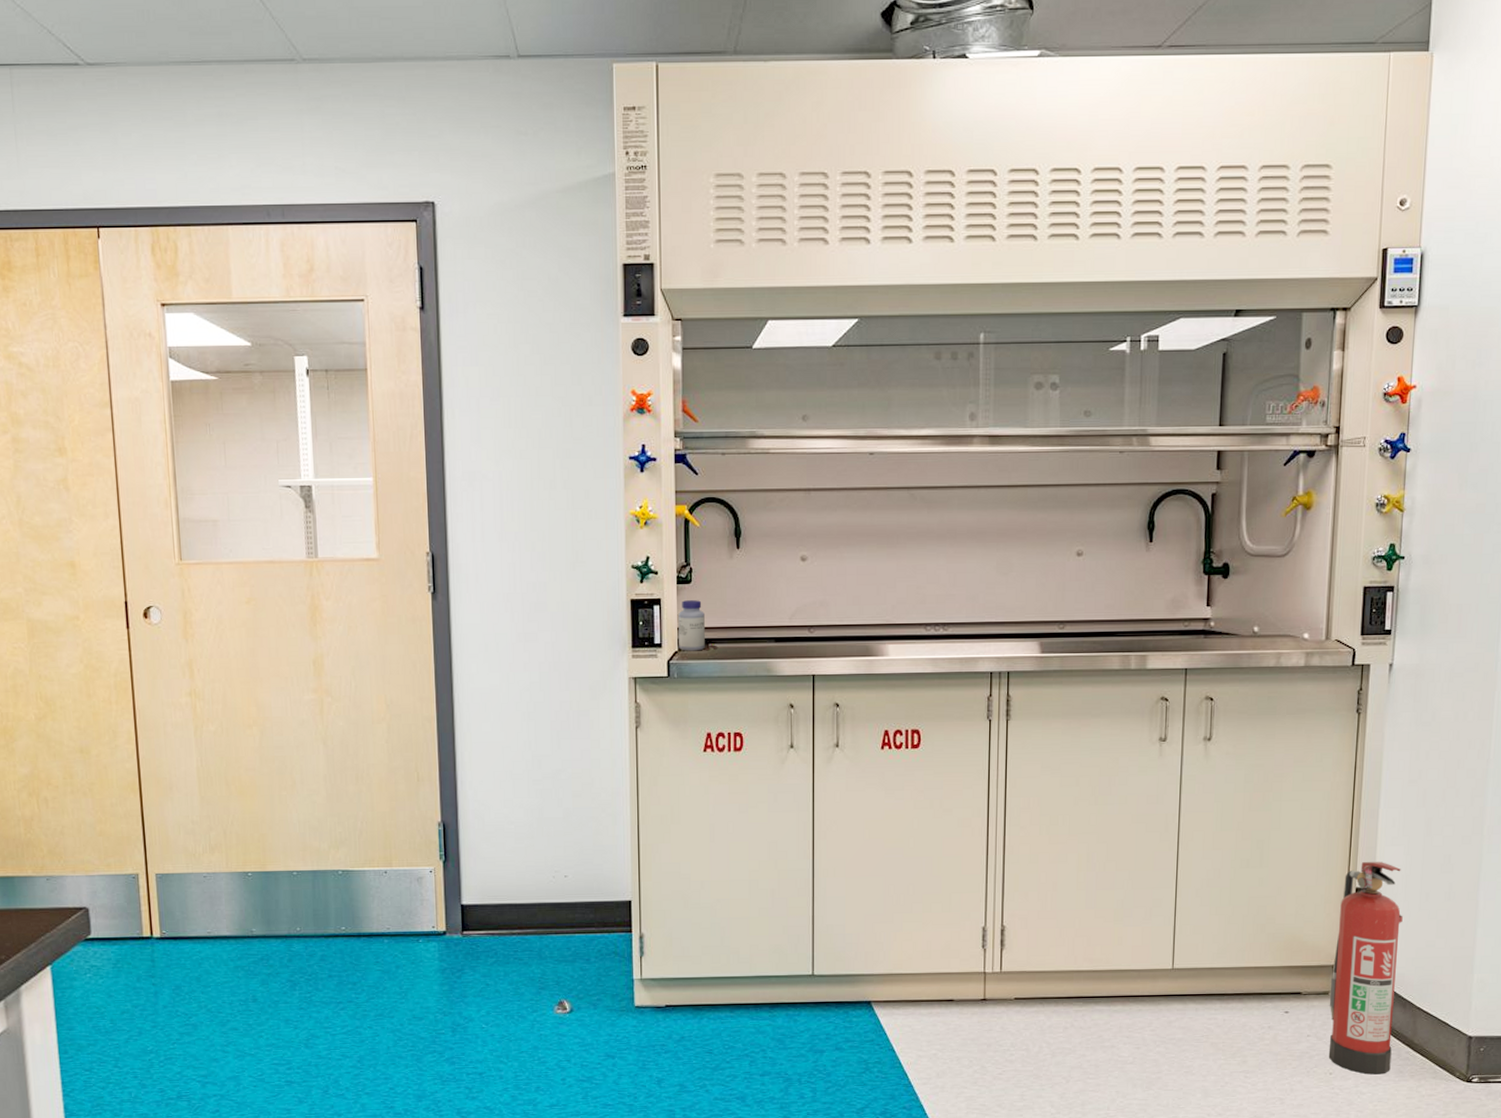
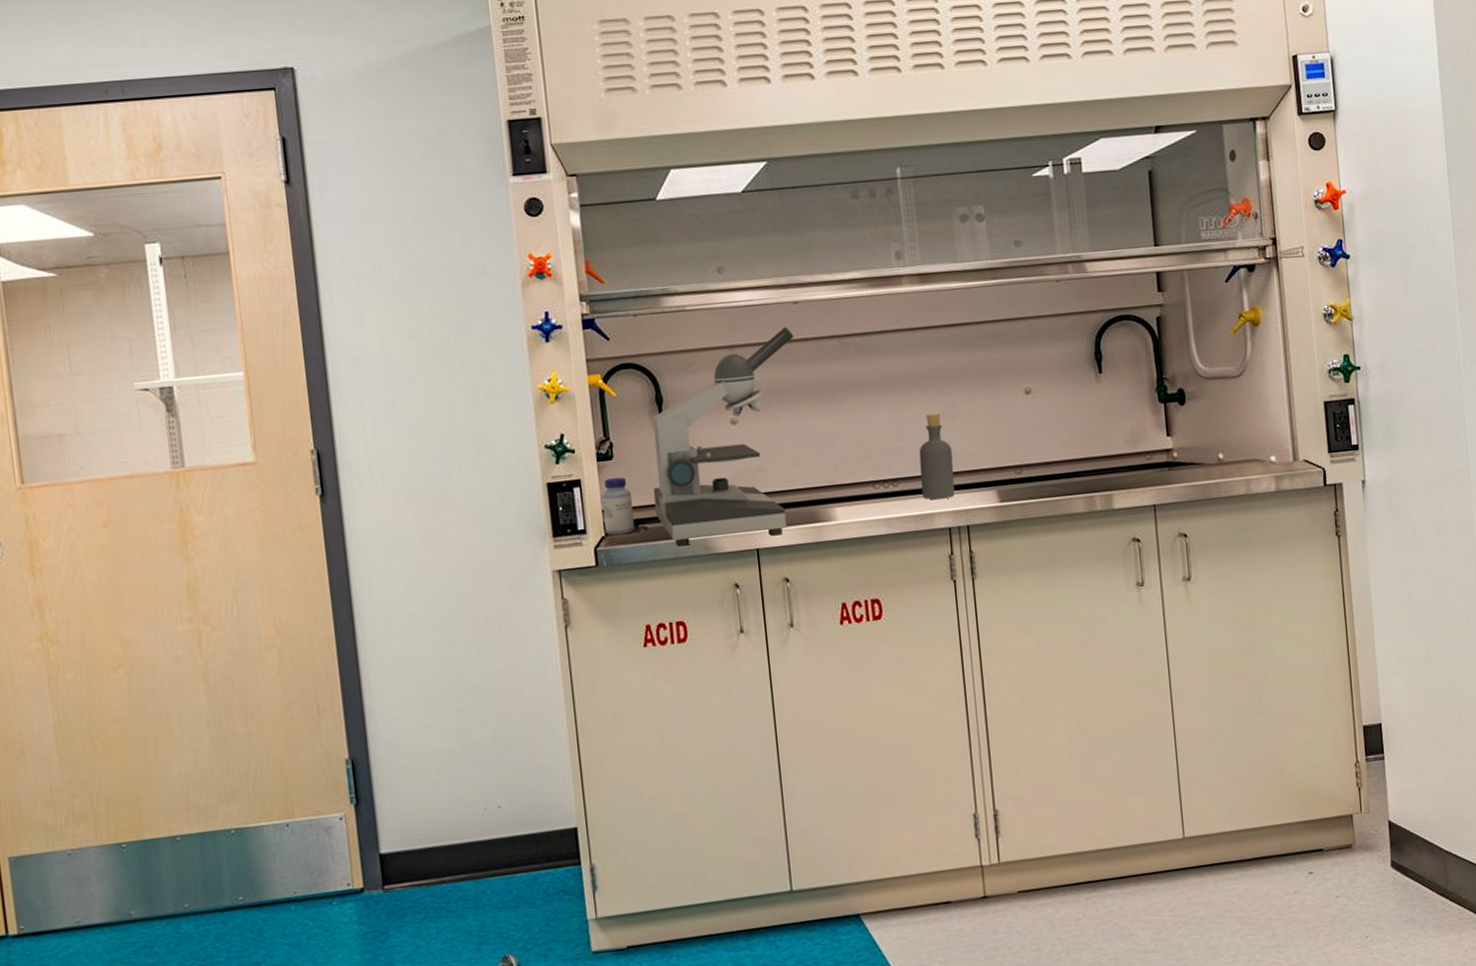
microscope: none [724,475,867,666] -> present [652,327,794,547]
bottle: none [969,567,1002,645] -> present [919,413,955,500]
fire extinguisher: present [1328,862,1403,1075] -> none [1350,694,1428,933]

